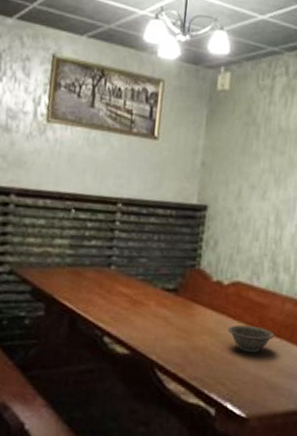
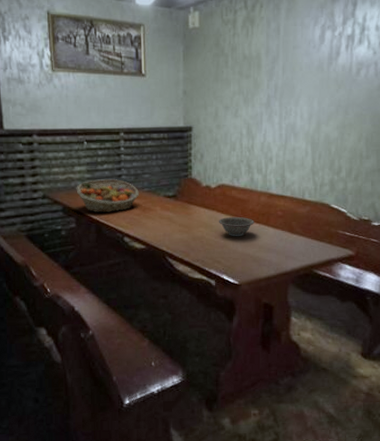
fruit basket: none [52,258,131,302] -> present [76,179,139,212]

